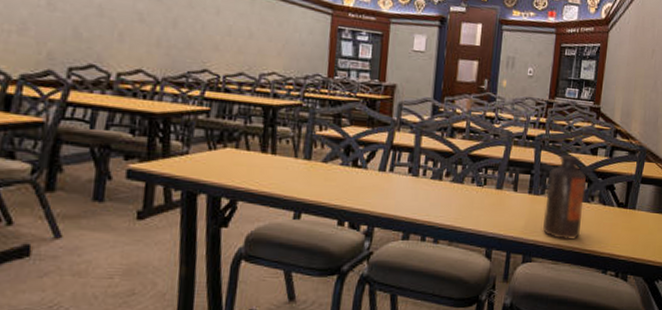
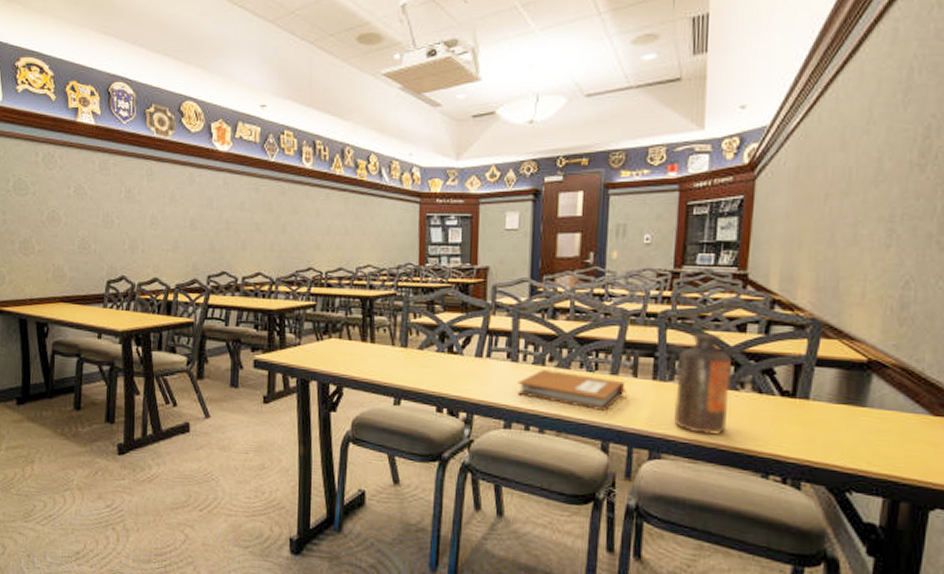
notebook: none [416,184,508,221] -> present [517,370,627,411]

